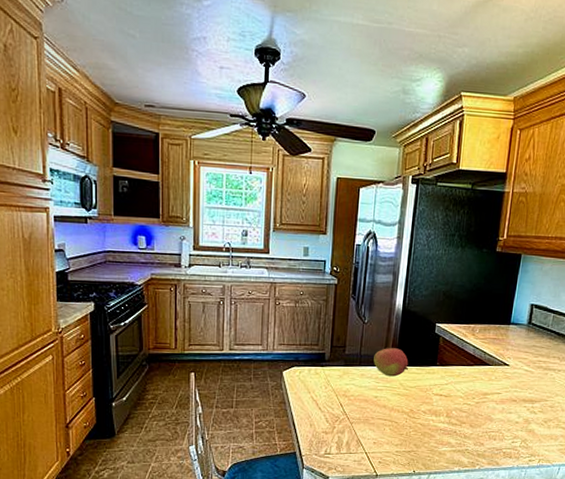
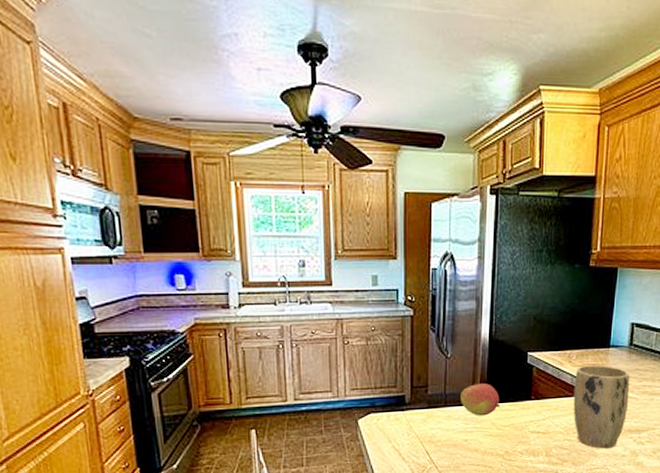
plant pot: none [473,339,527,415] -> present [573,365,630,449]

